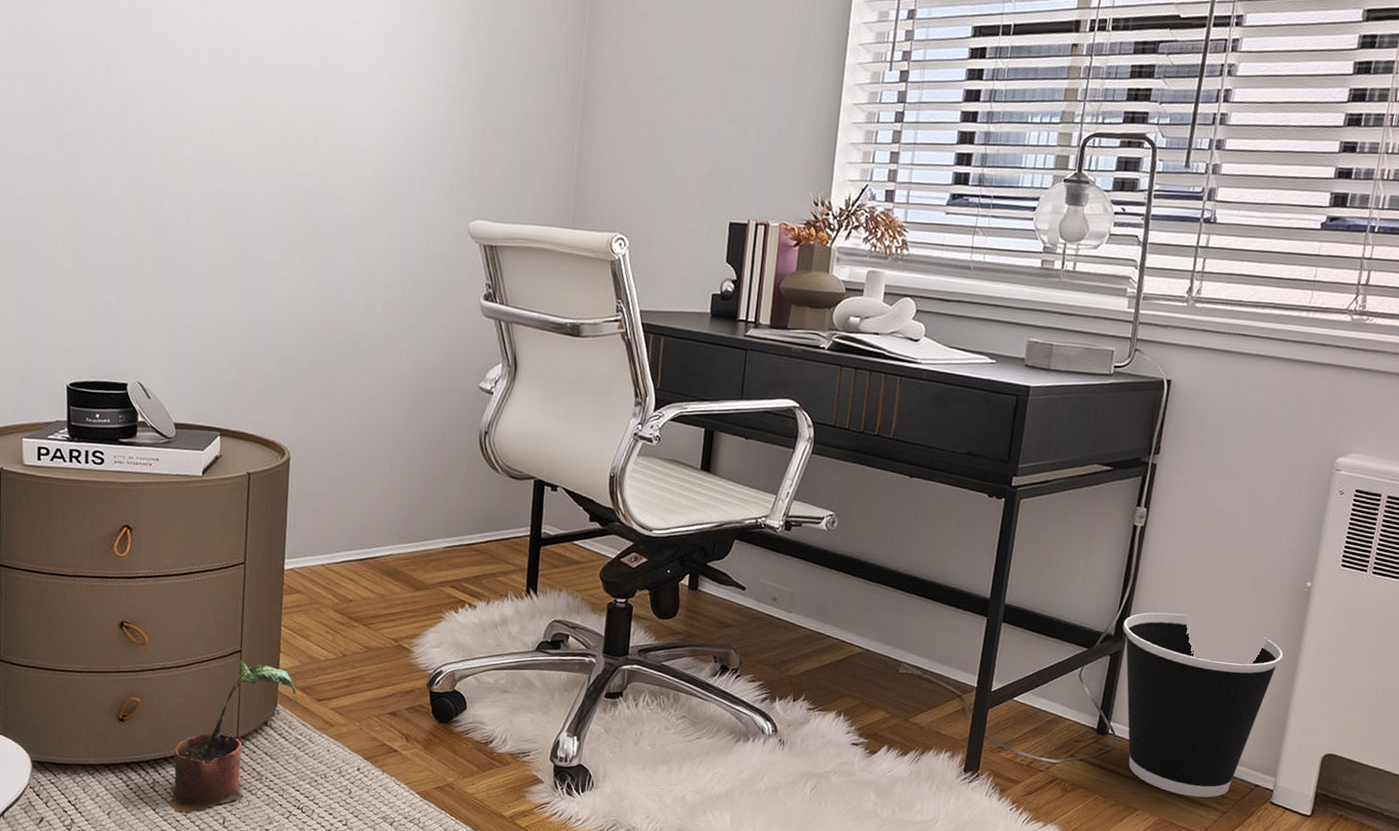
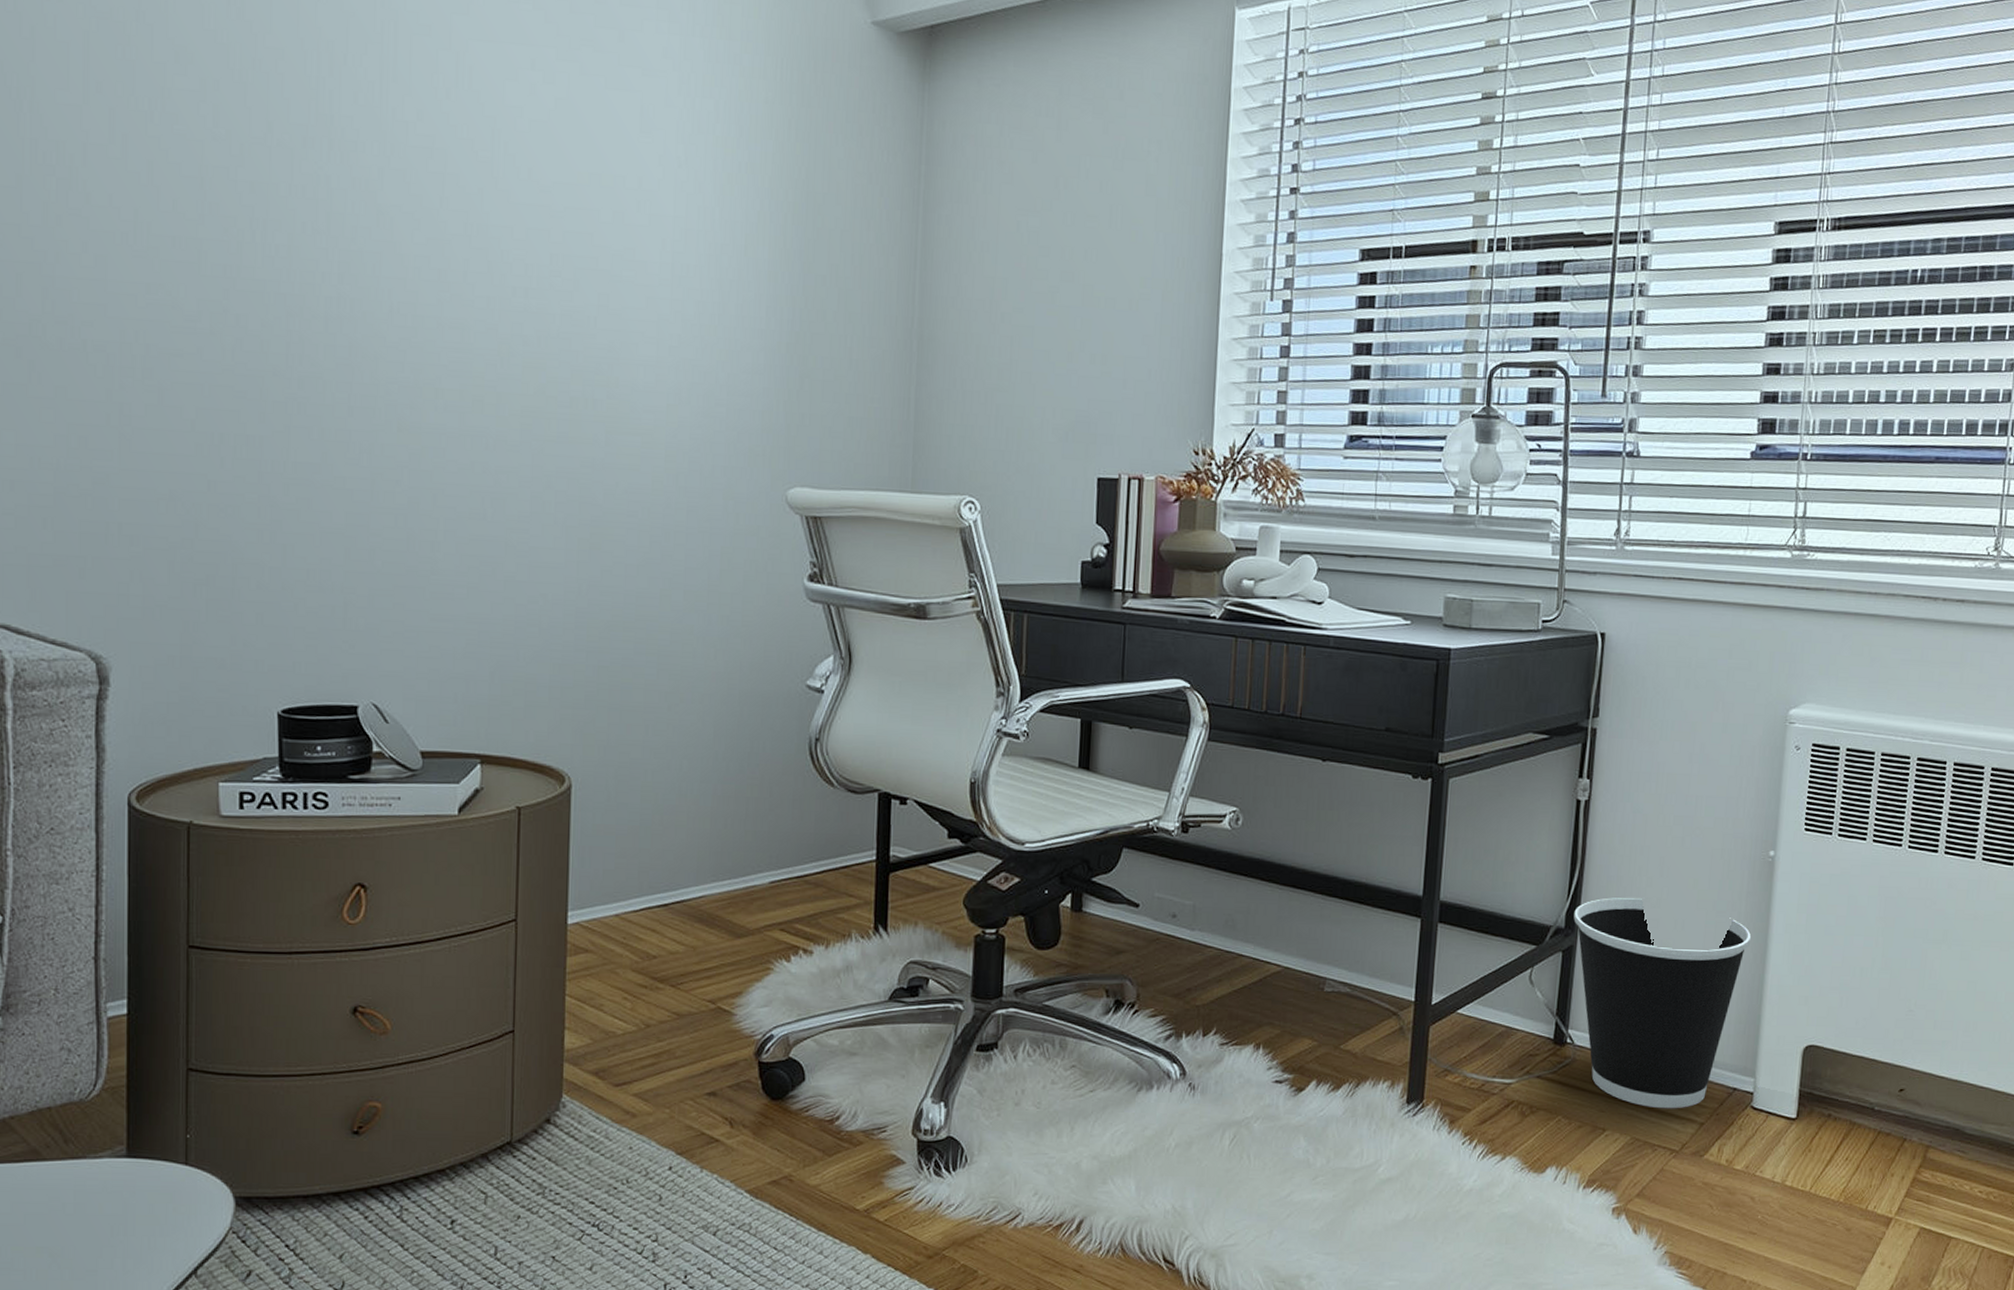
potted plant: present [166,659,296,814] -> none [418,1041,587,1247]

